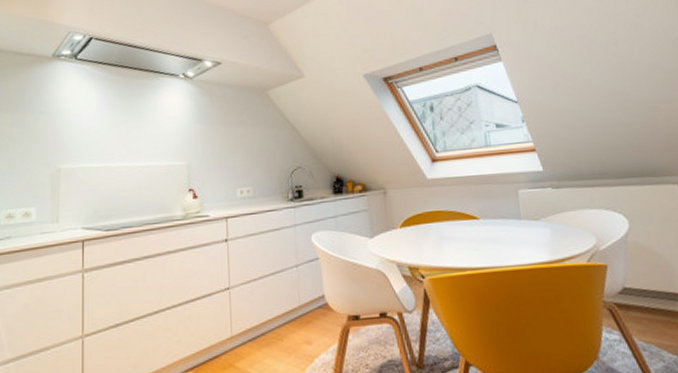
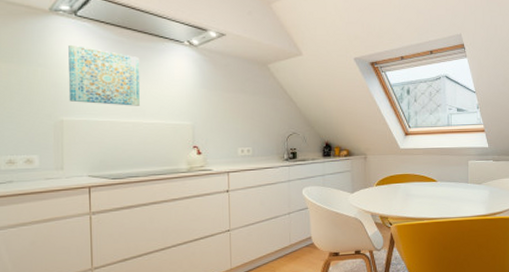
wall art: none [66,88,136,149] -> present [68,44,140,106]

